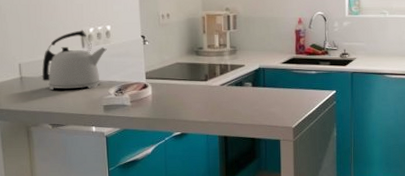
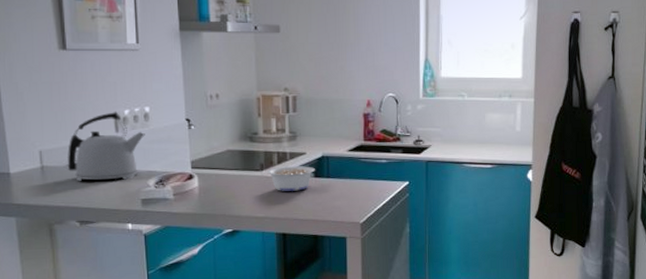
legume: none [205,77,253,99] -> present [260,166,315,191]

